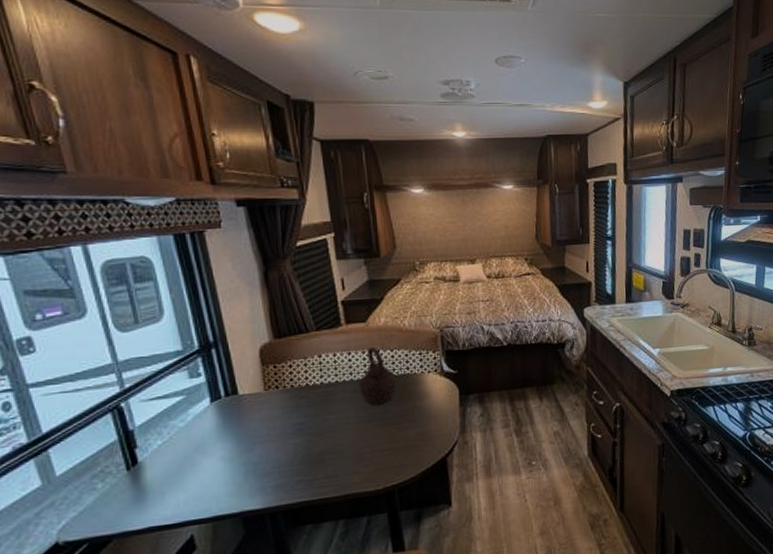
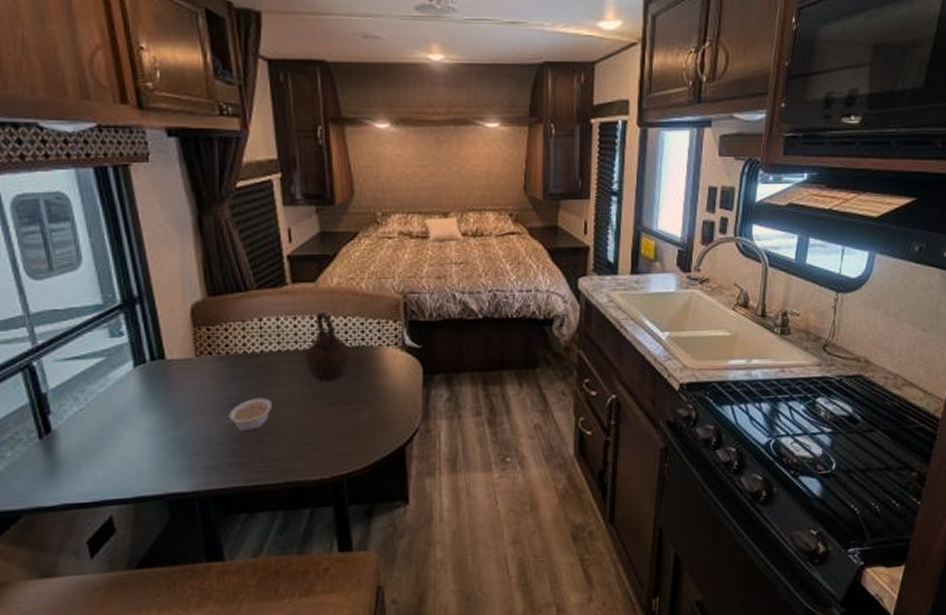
legume: none [289,422,333,454] -> present [222,398,273,432]

